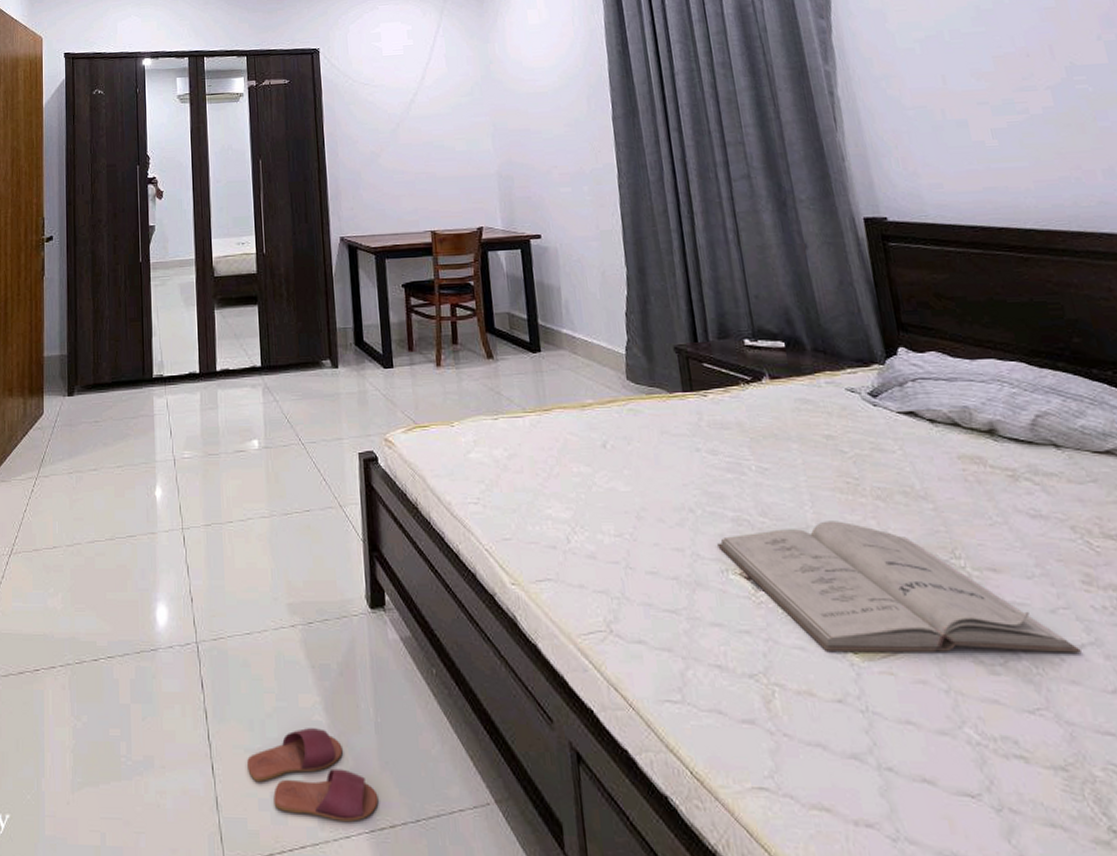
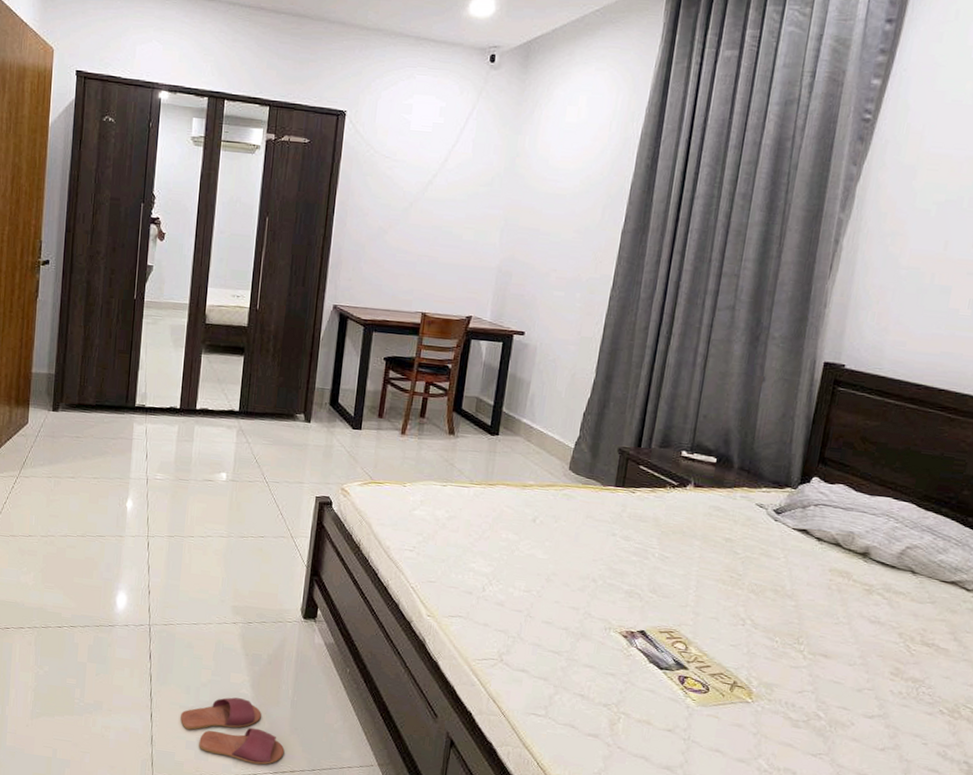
book: present [717,521,1082,653] -> none [608,603,870,721]

